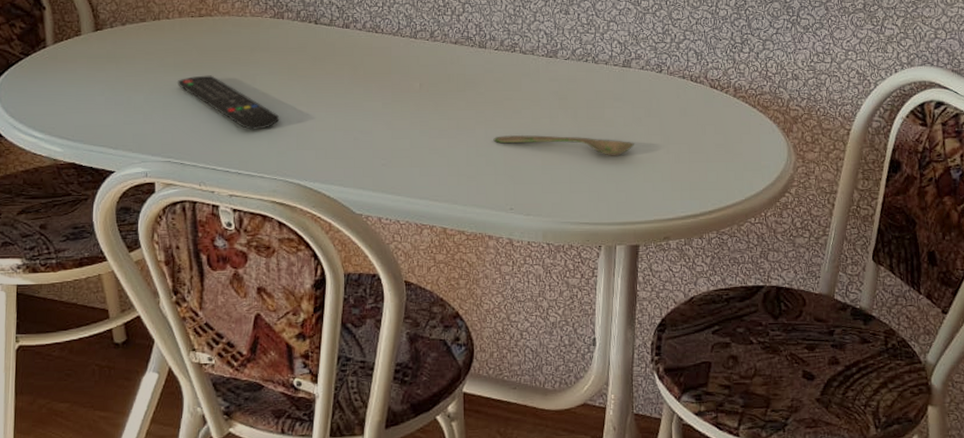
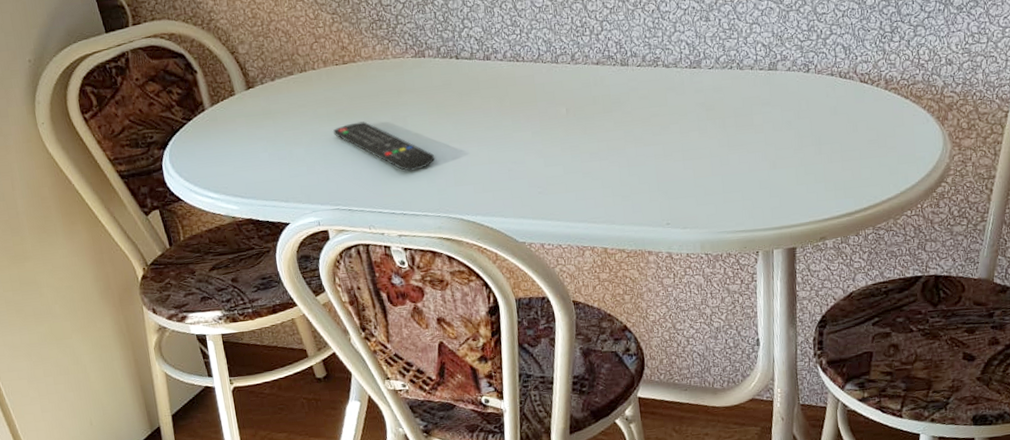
spoon: present [493,135,634,156] -> none [644,146,785,163]

